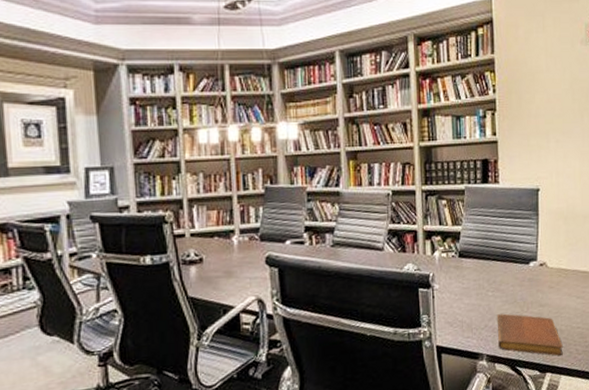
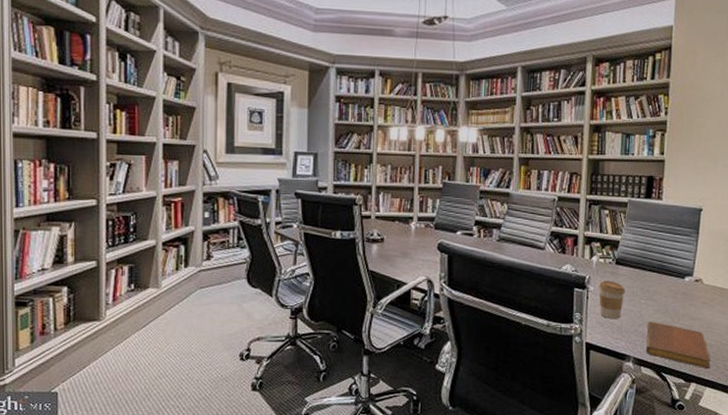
coffee cup: none [444,275,471,317] -> present [599,280,625,319]

